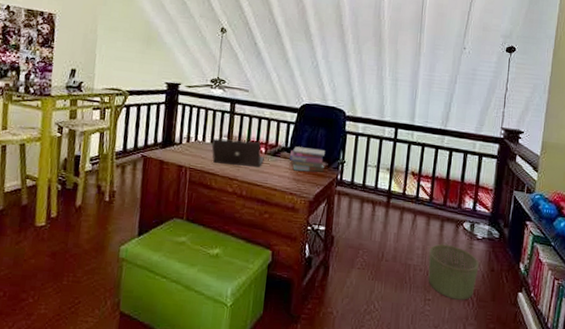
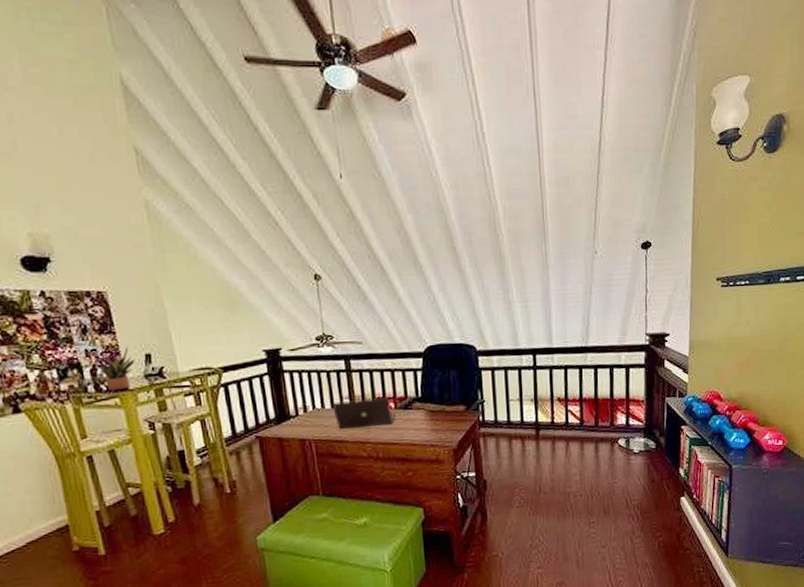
potted plant: none [34,61,62,95] -> present [101,347,135,391]
books: present [289,146,326,173] -> none [422,392,463,421]
basket: present [428,242,479,300] -> none [587,463,639,517]

